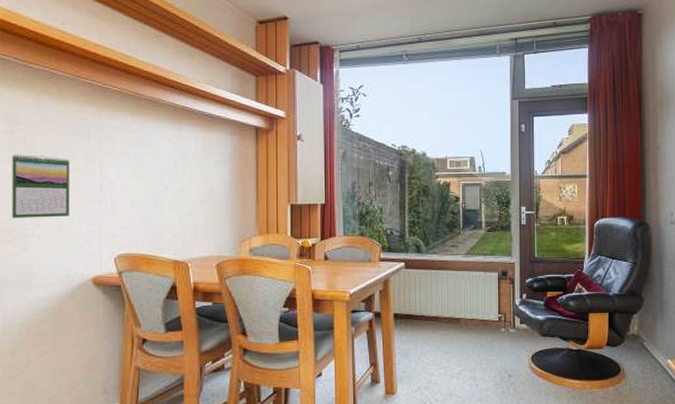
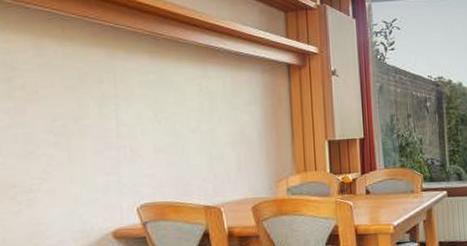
calendar: present [11,154,70,218] -> none [9,103,82,173]

